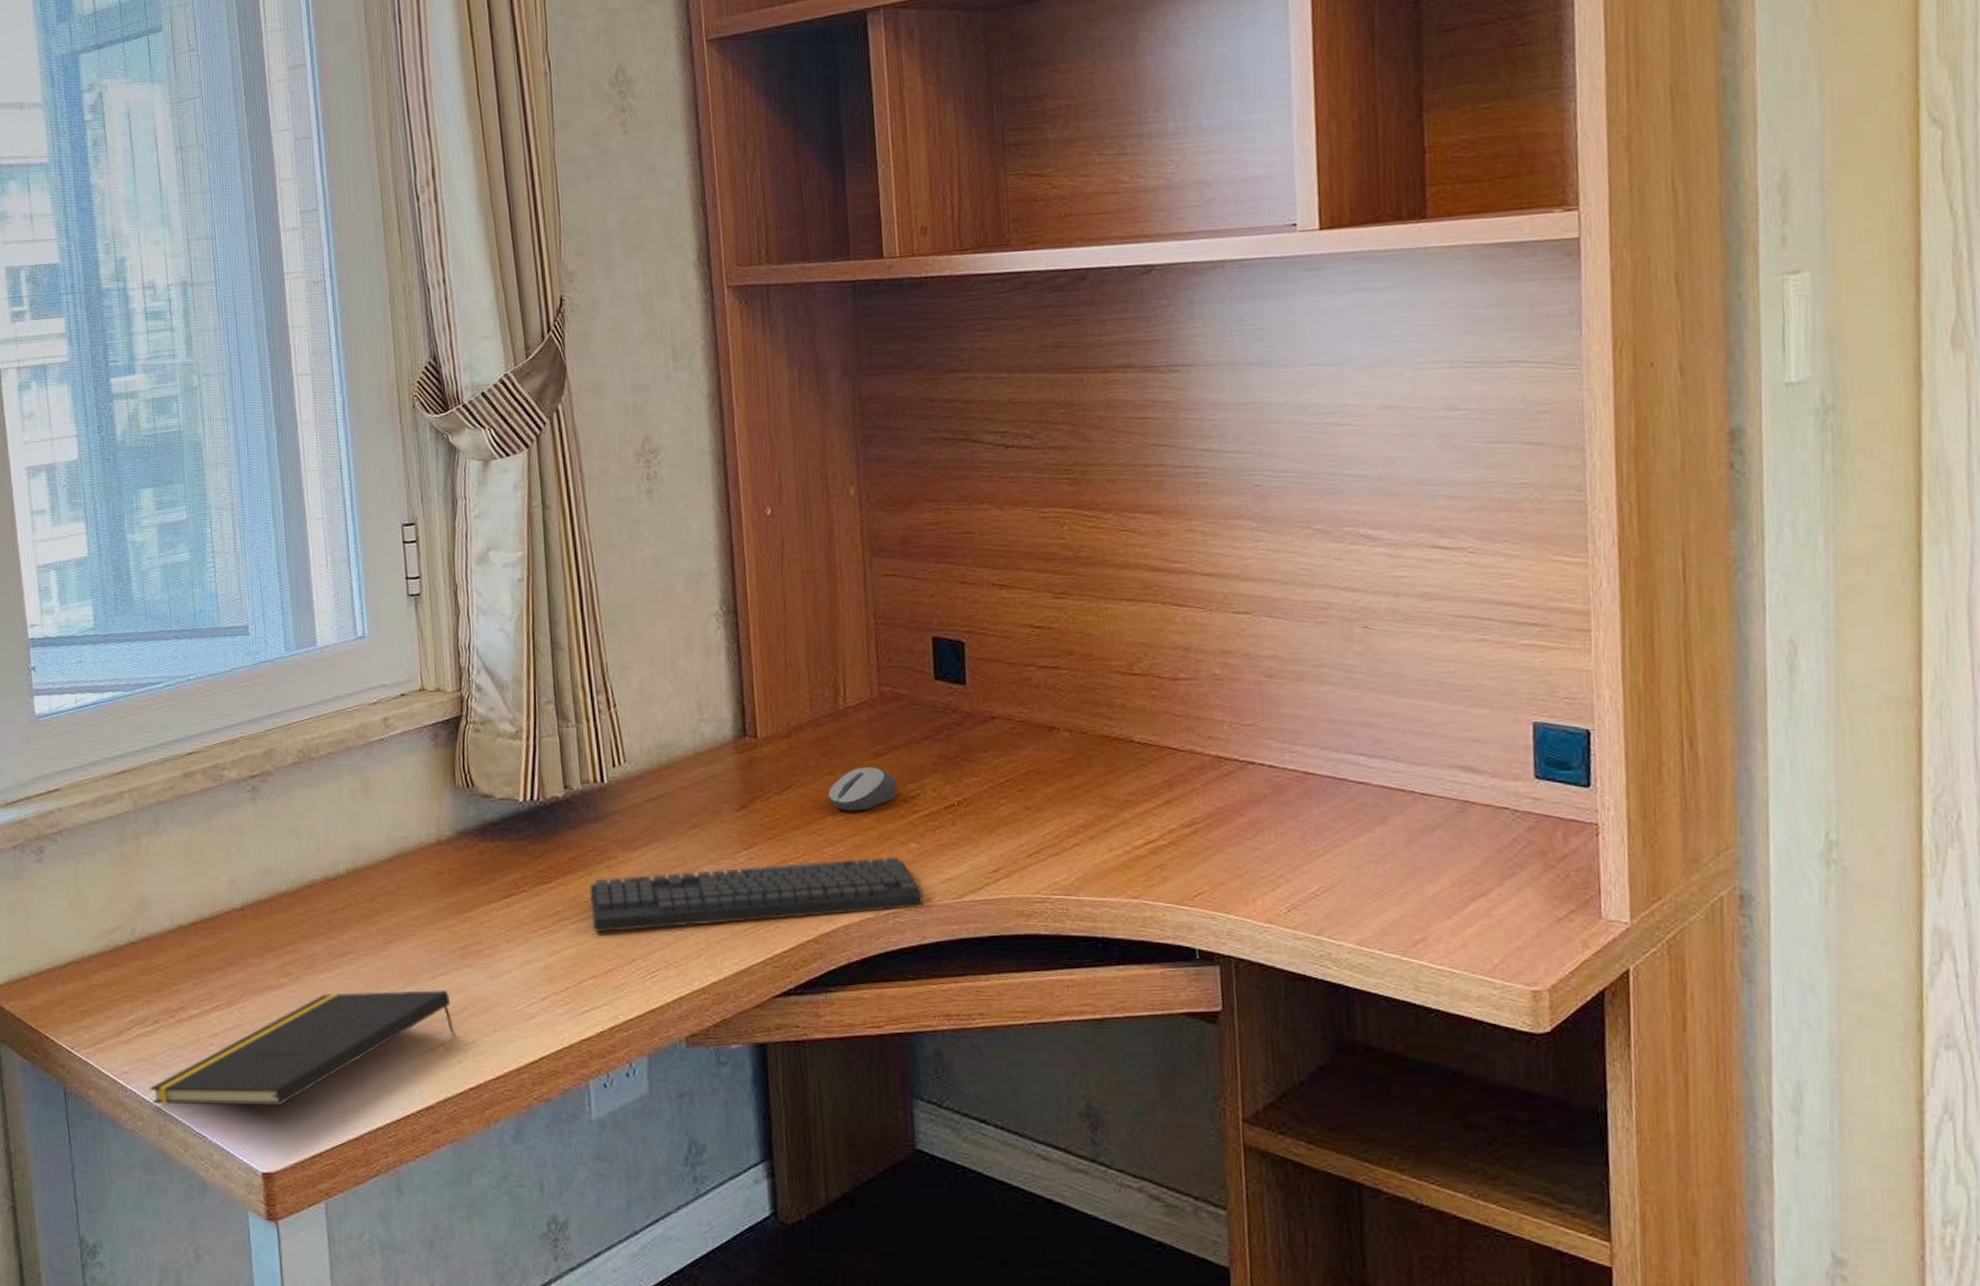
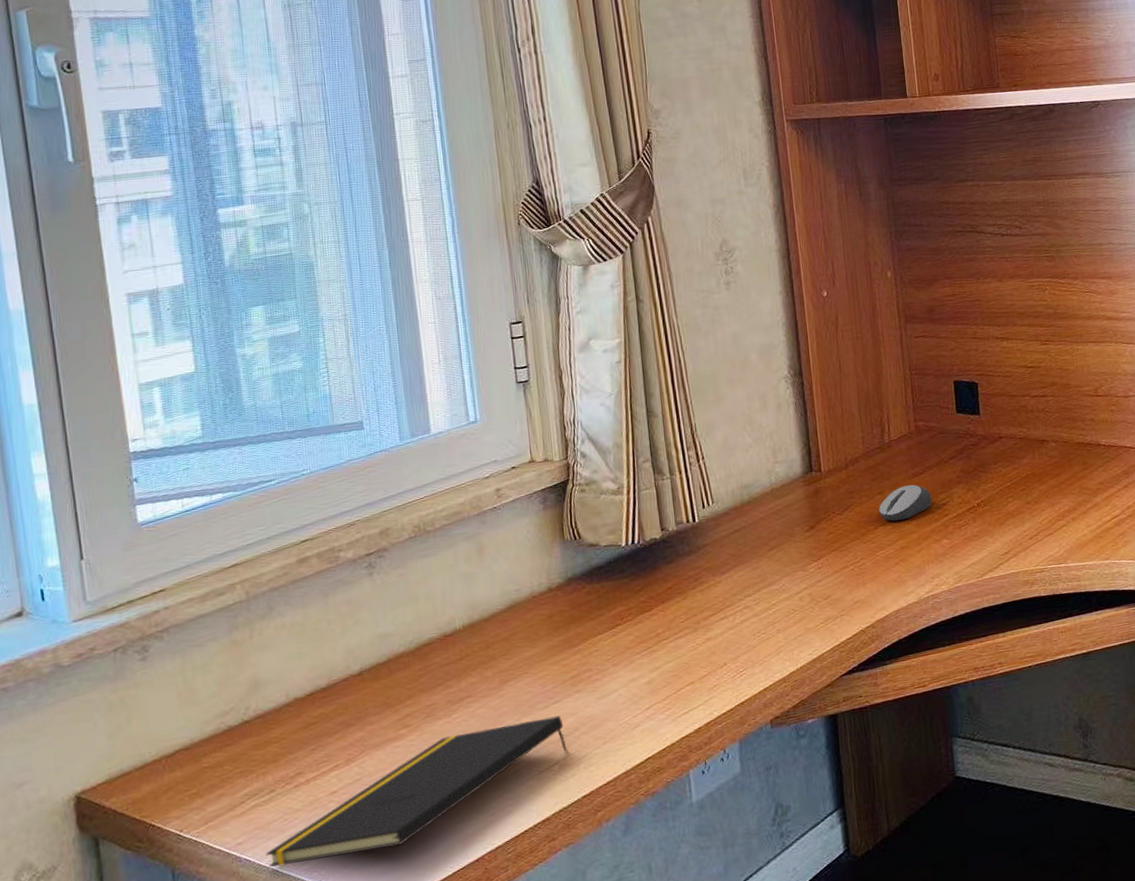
keyboard: present [589,856,924,933] -> none [685,551,955,646]

